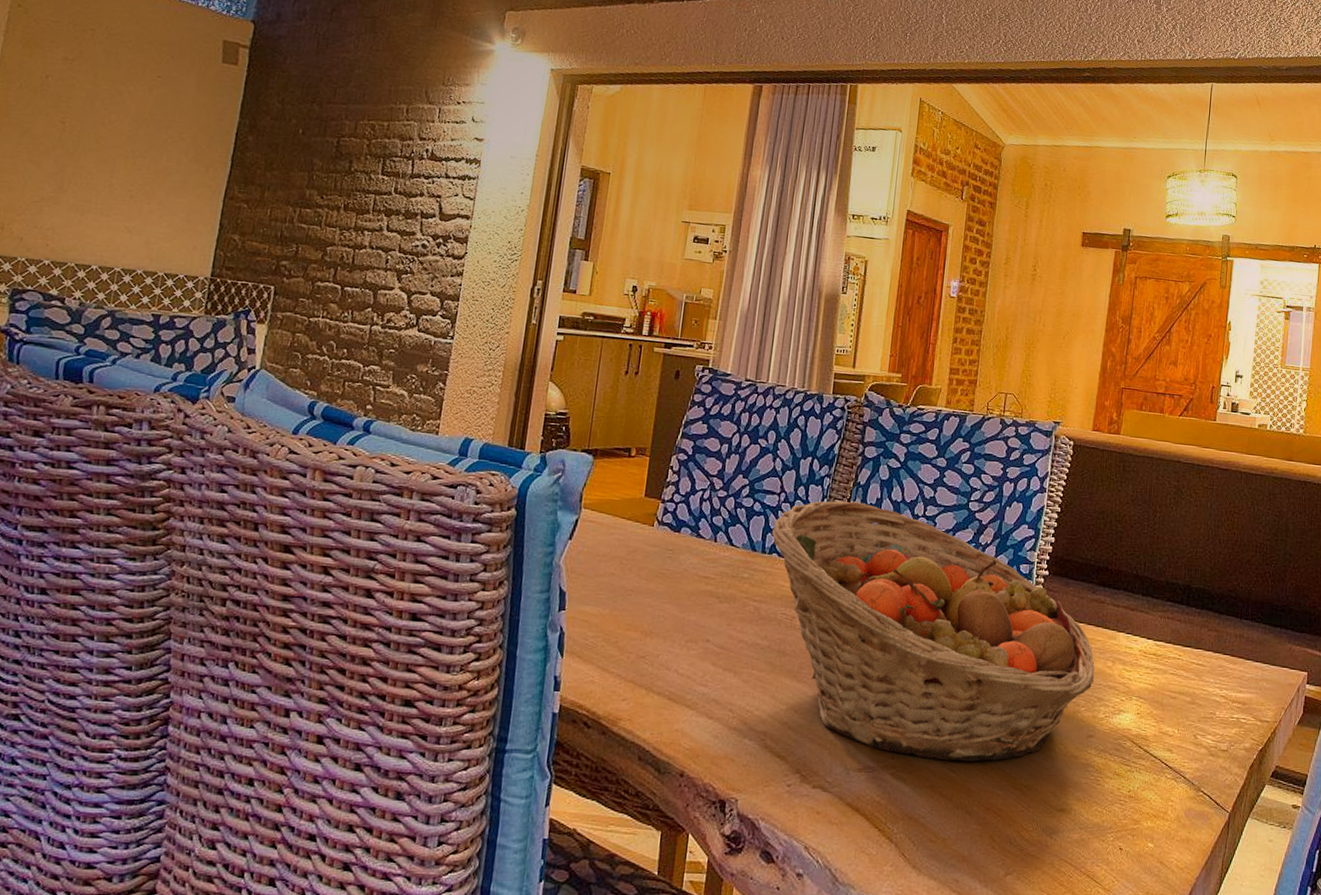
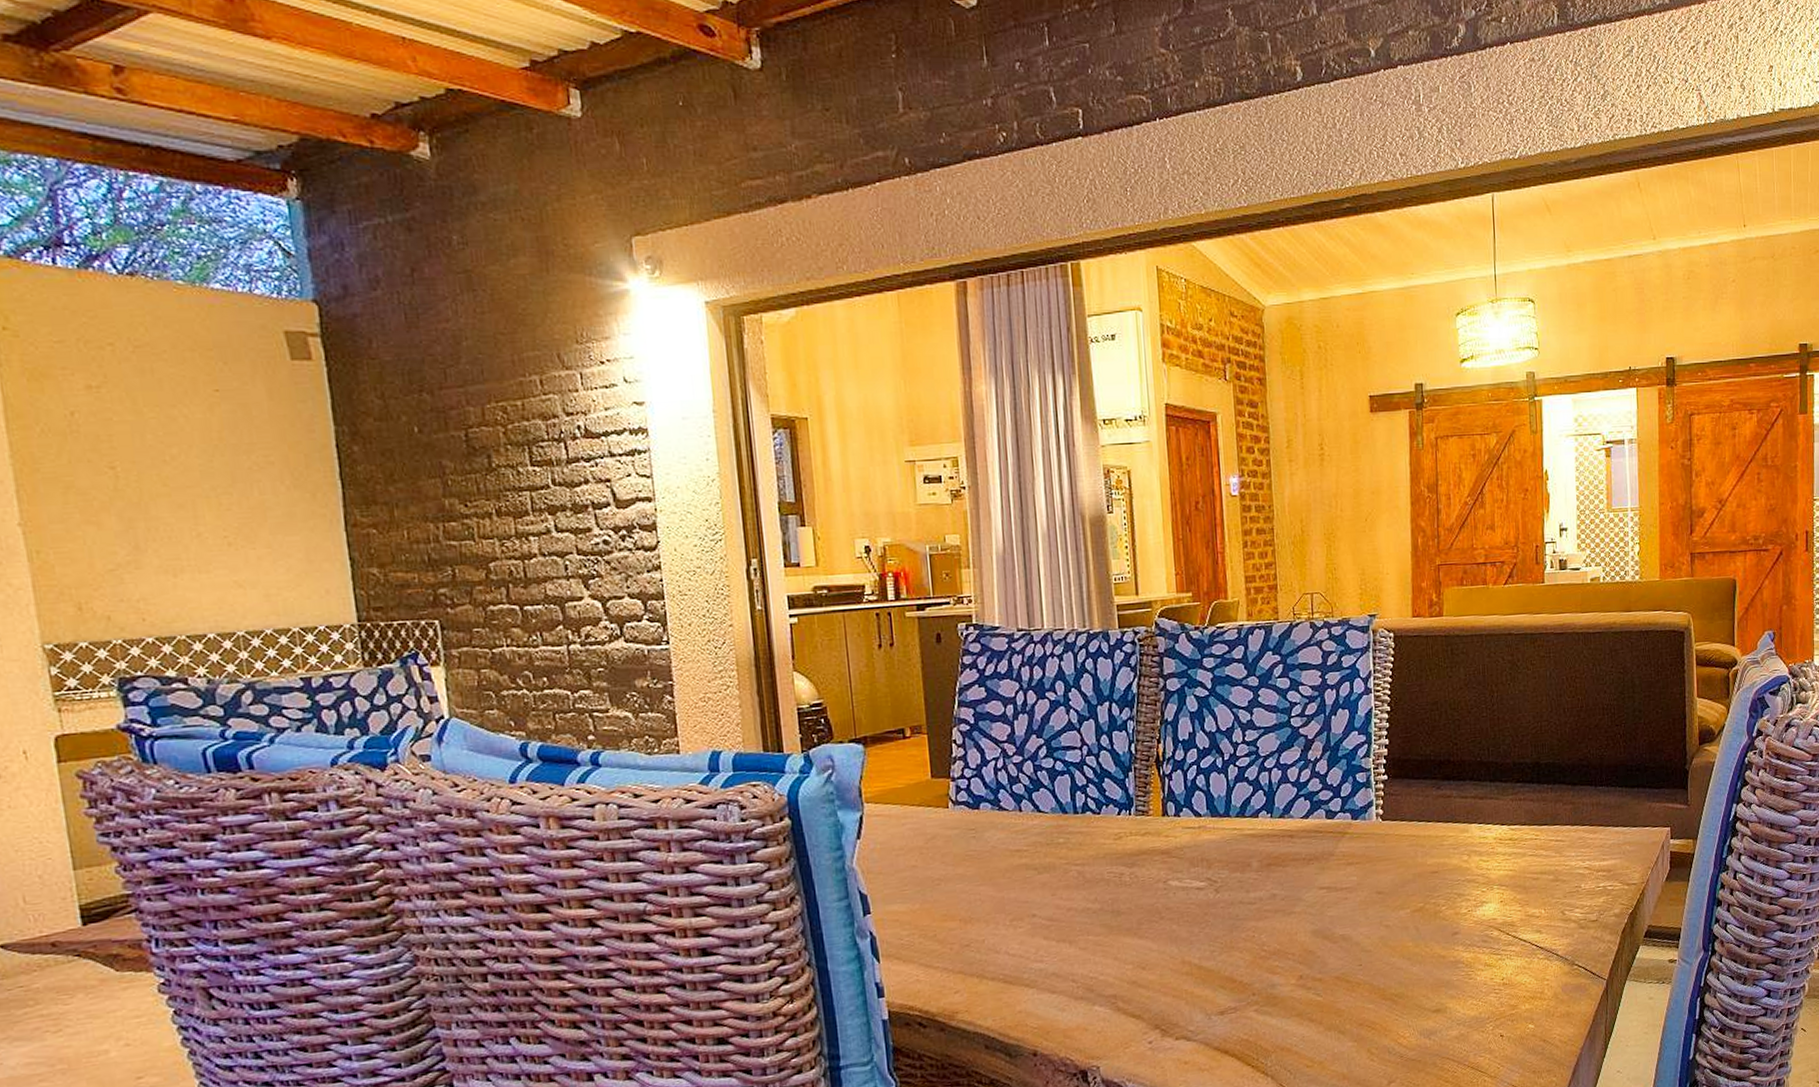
fruit basket: present [772,500,1095,762] -> none [1081,740,1452,989]

